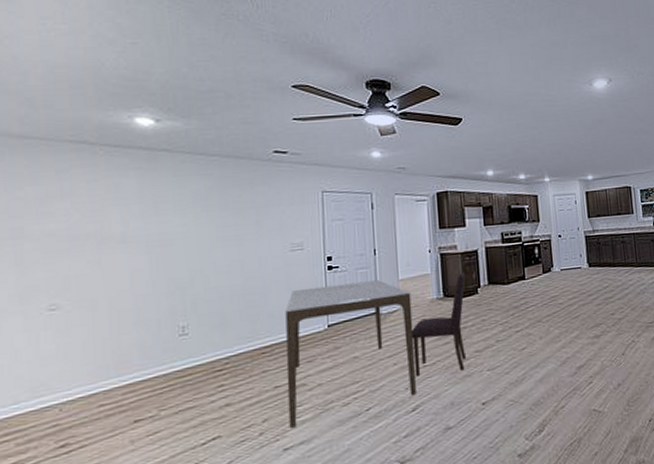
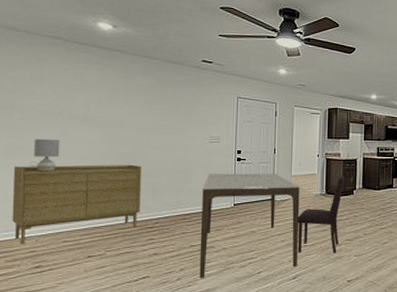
sideboard: none [24,291,204,418] -> present [12,164,142,244]
lamp: none [53,270,90,317] -> present [34,138,60,173]

